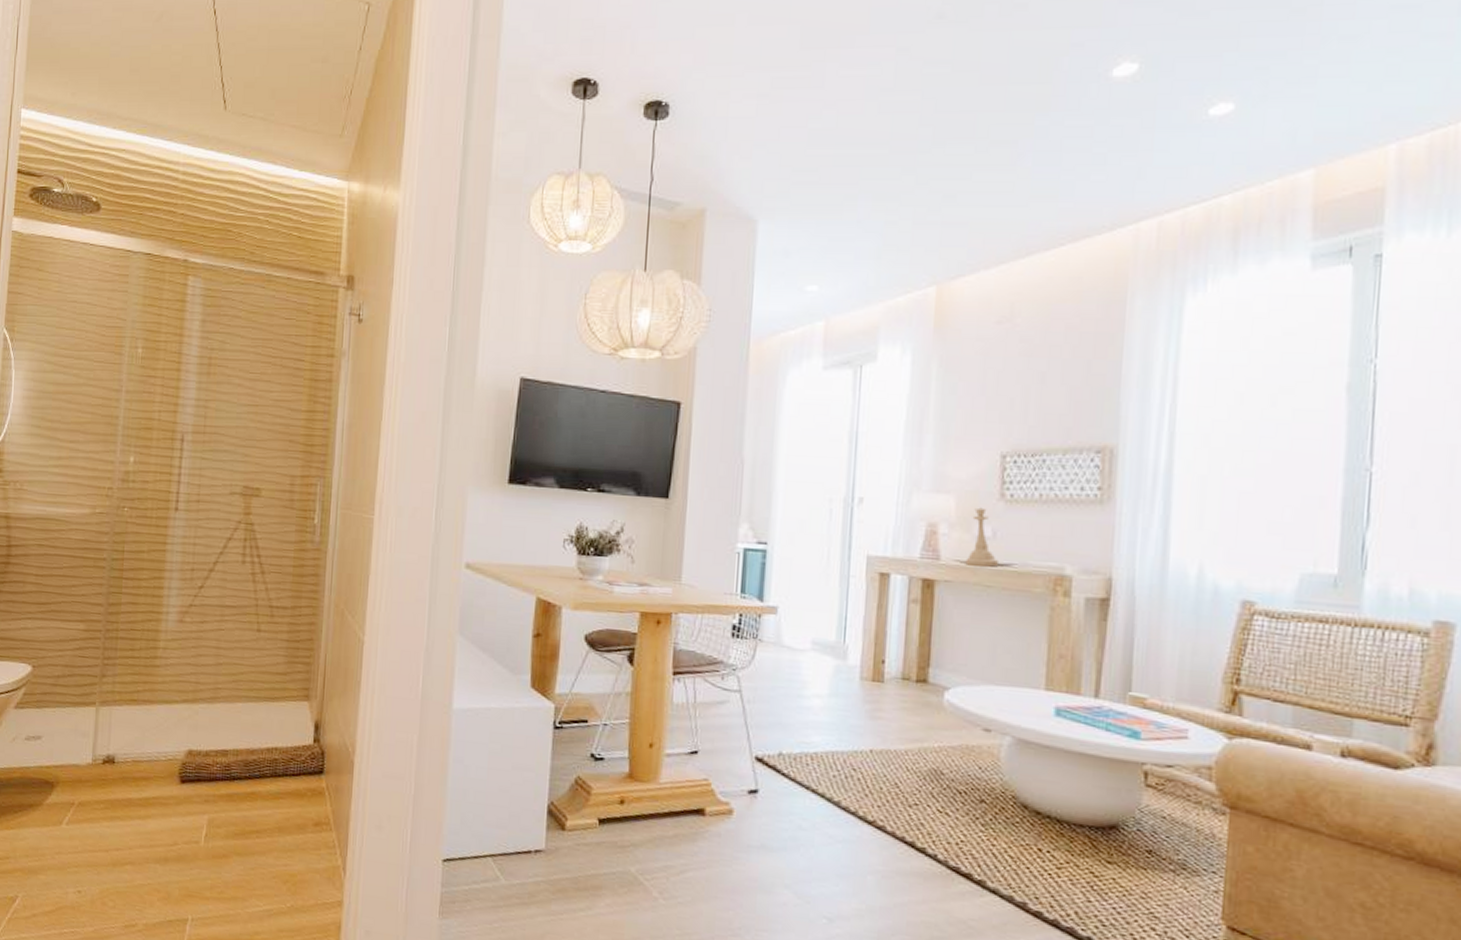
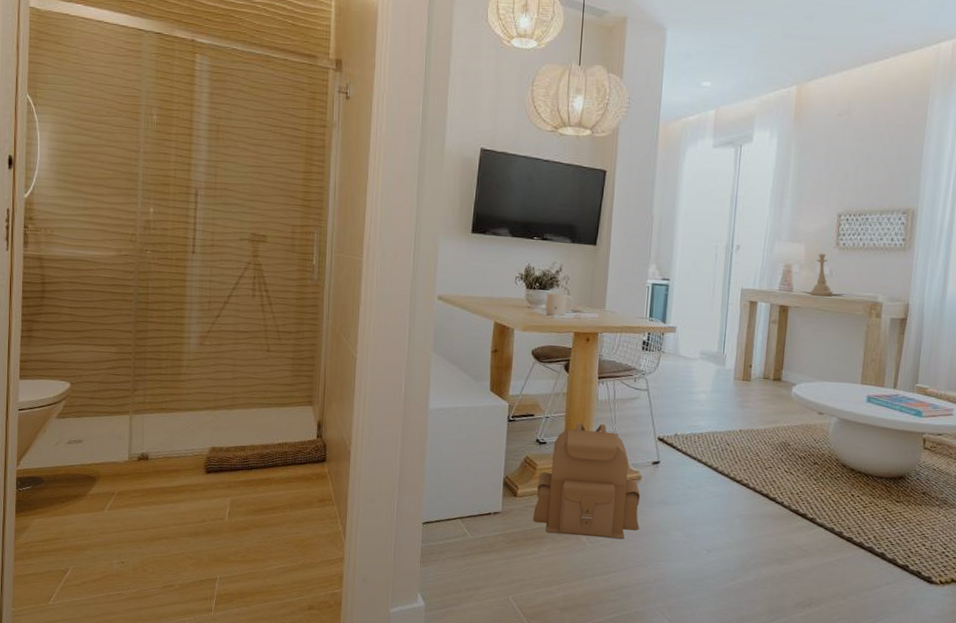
backpack: none [587,731,733,897] -> present [533,421,641,540]
mug: none [602,560,640,591] -> present [545,293,574,316]

